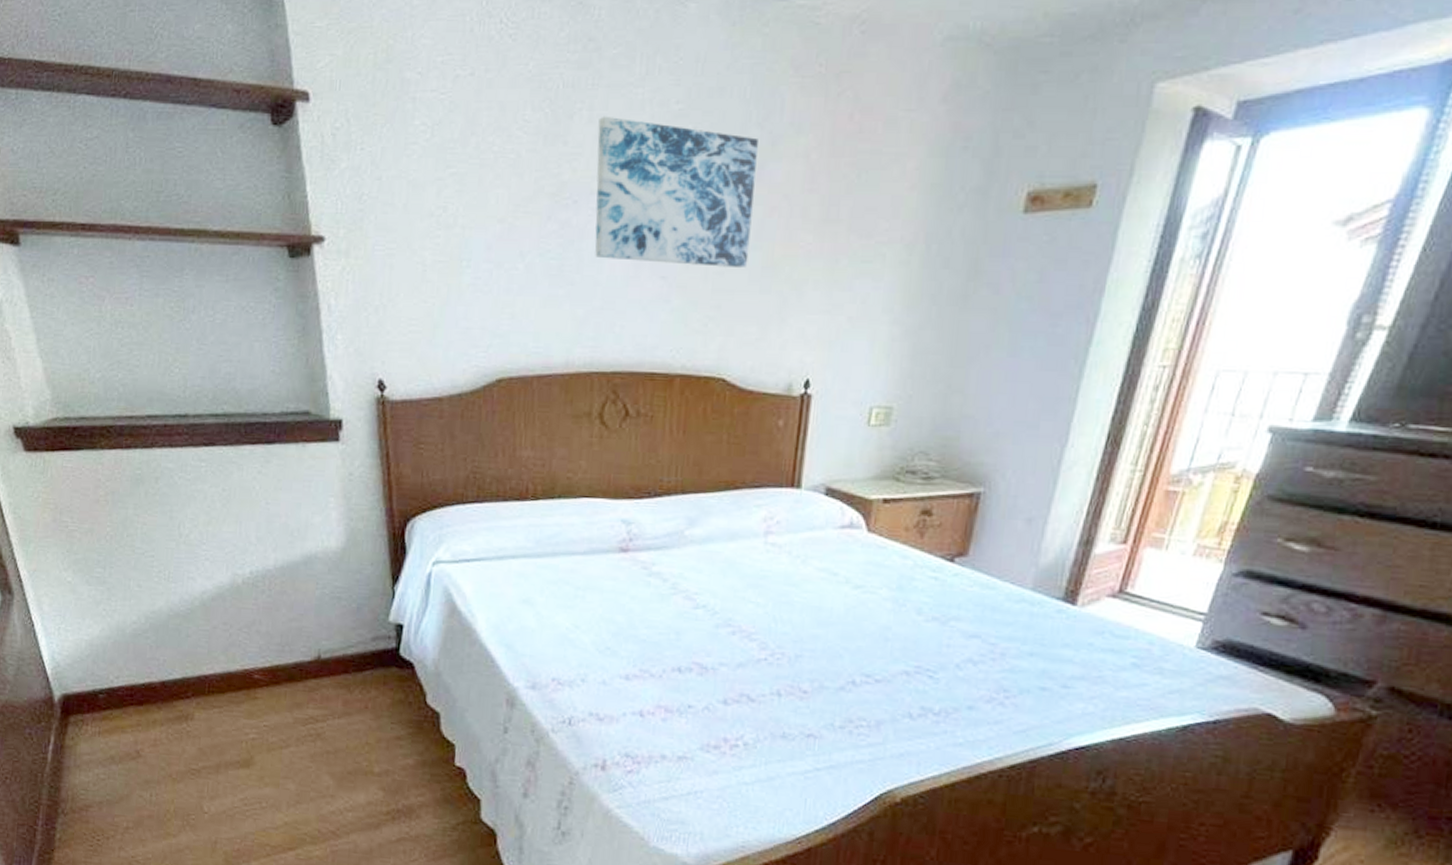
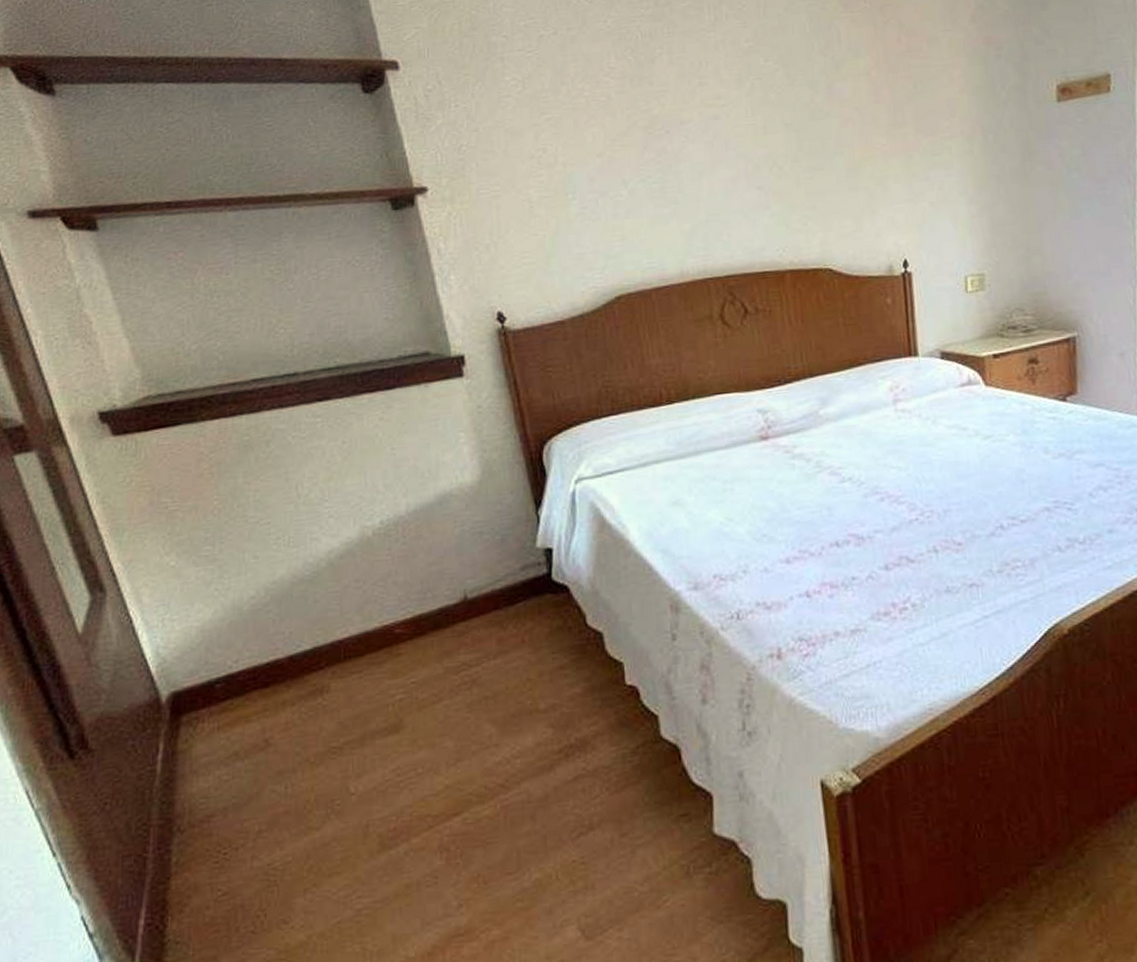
wall art: present [595,116,758,267] -> none [678,57,834,178]

